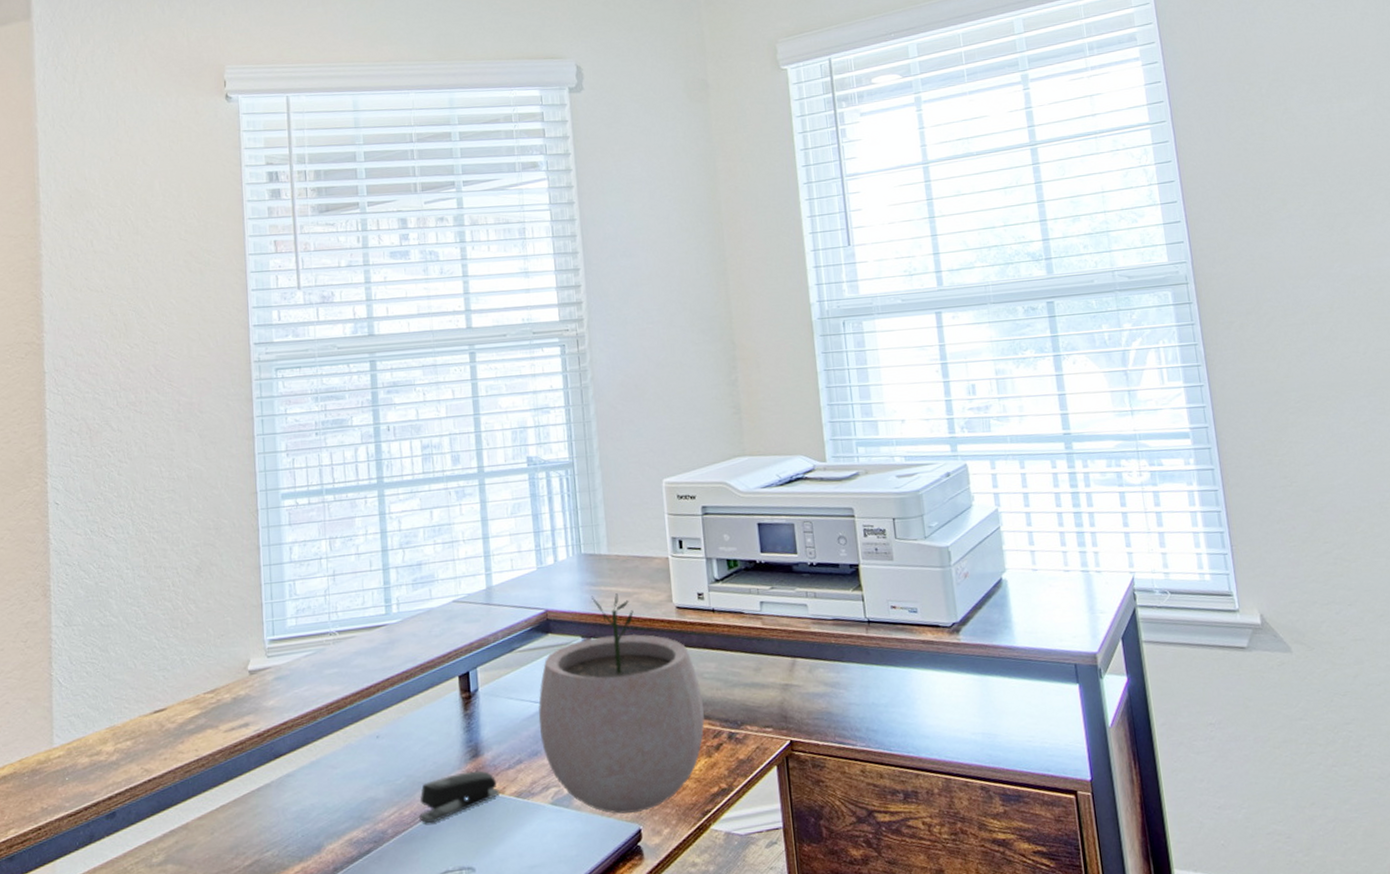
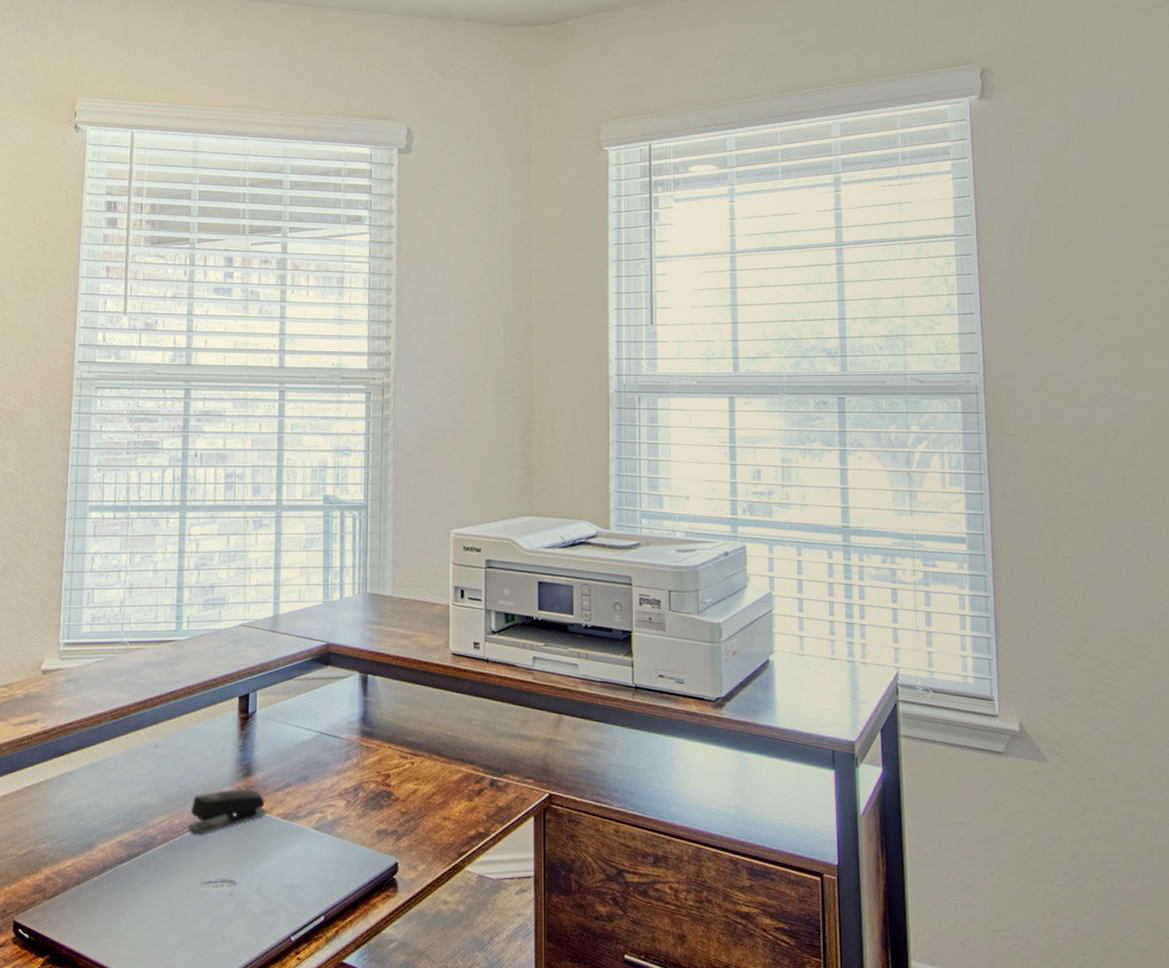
plant pot: present [538,593,705,814] -> none [310,634,469,846]

